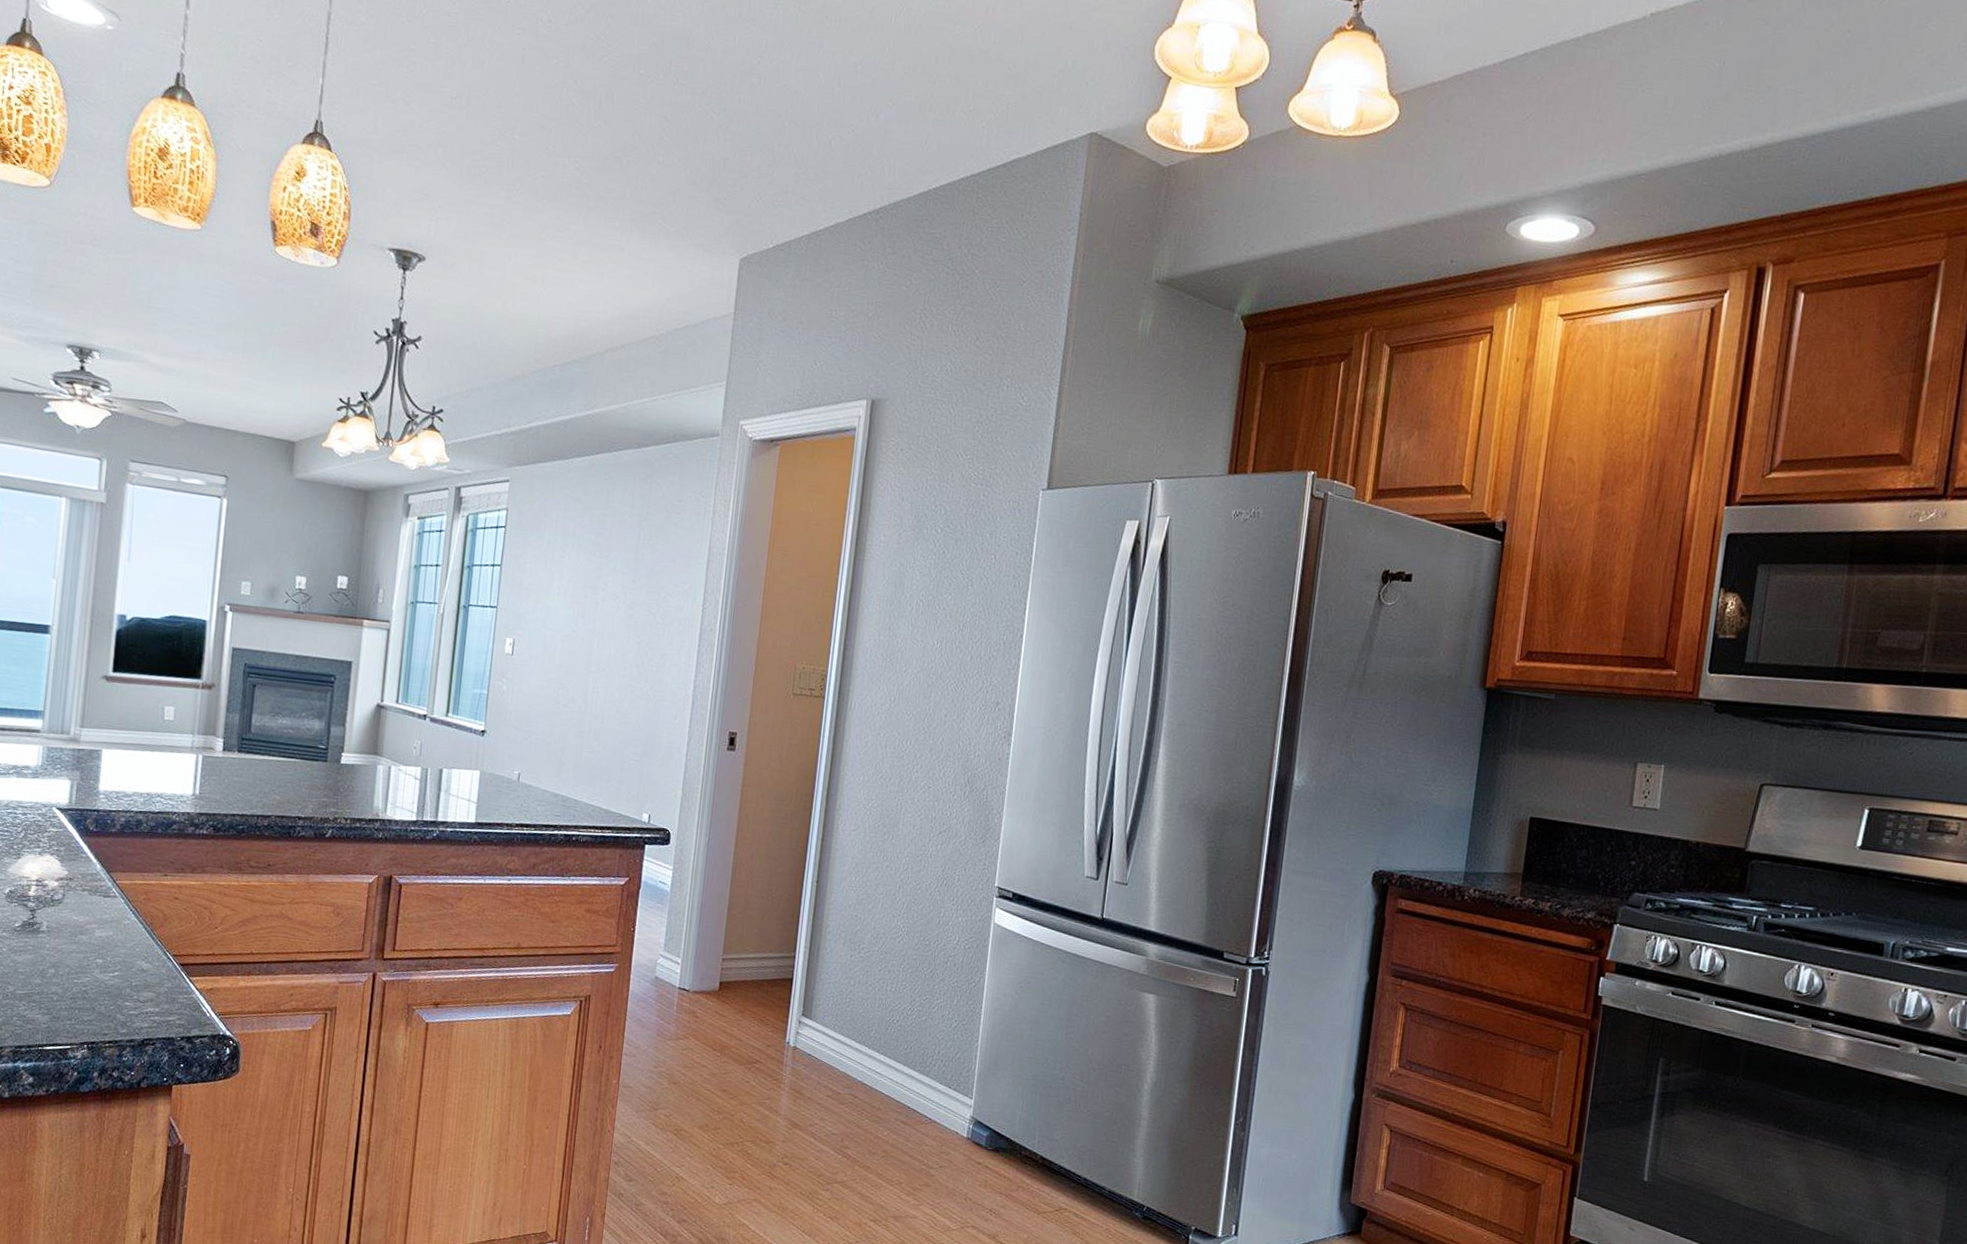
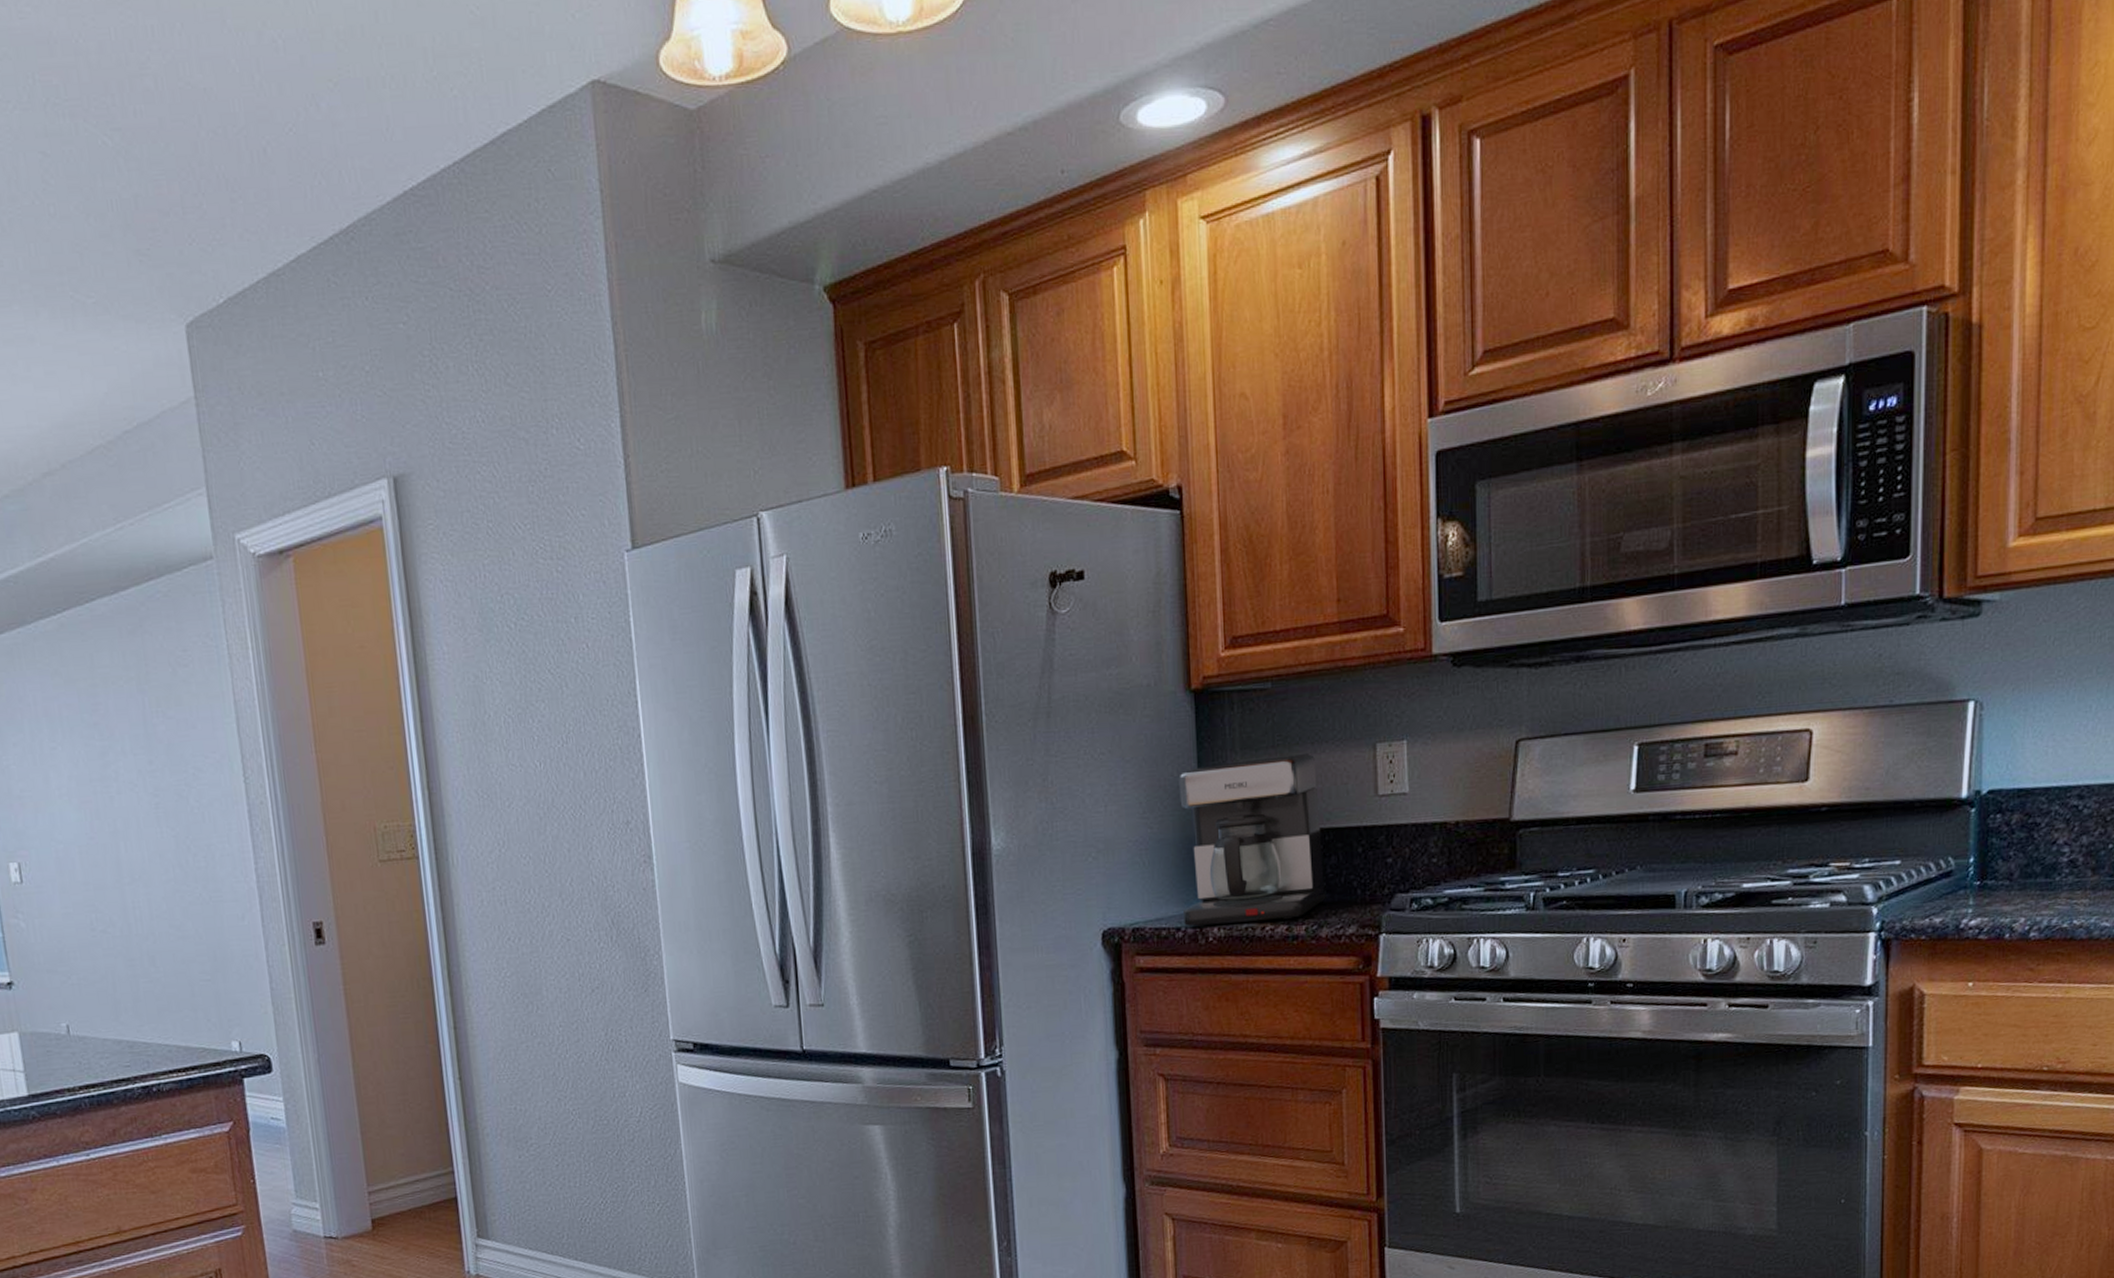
coffee maker: none [1445,752,1582,896] -> present [1179,752,1326,926]

